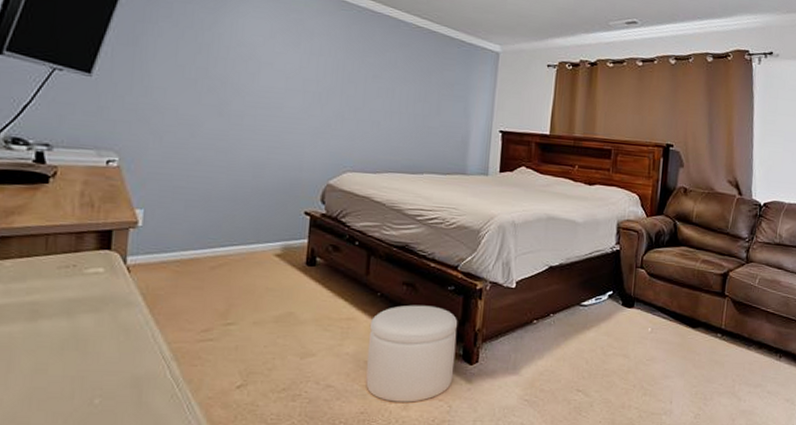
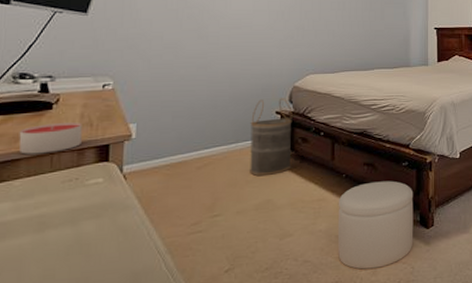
candle: none [10,199,82,233] -> present [18,123,82,154]
basket: none [271,196,324,285] -> present [250,98,293,176]

